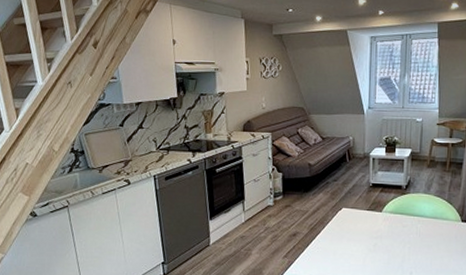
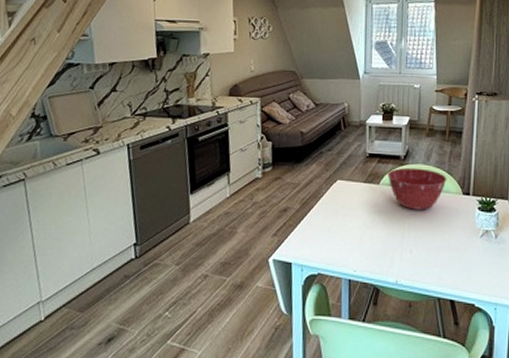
mixing bowl: none [390,196,447,236] -> present [387,167,447,210]

